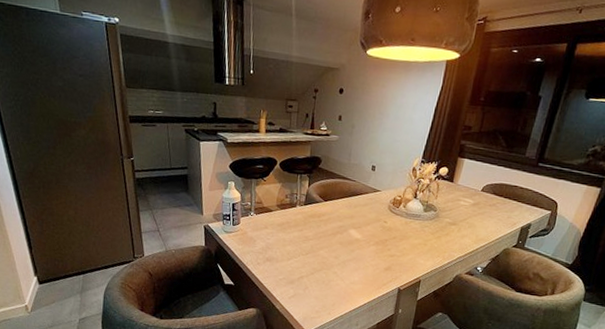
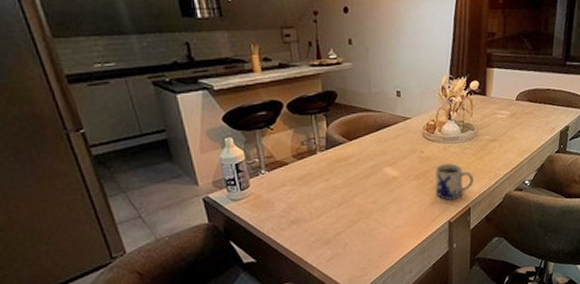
mug: none [391,236,429,270] -> present [435,163,475,200]

